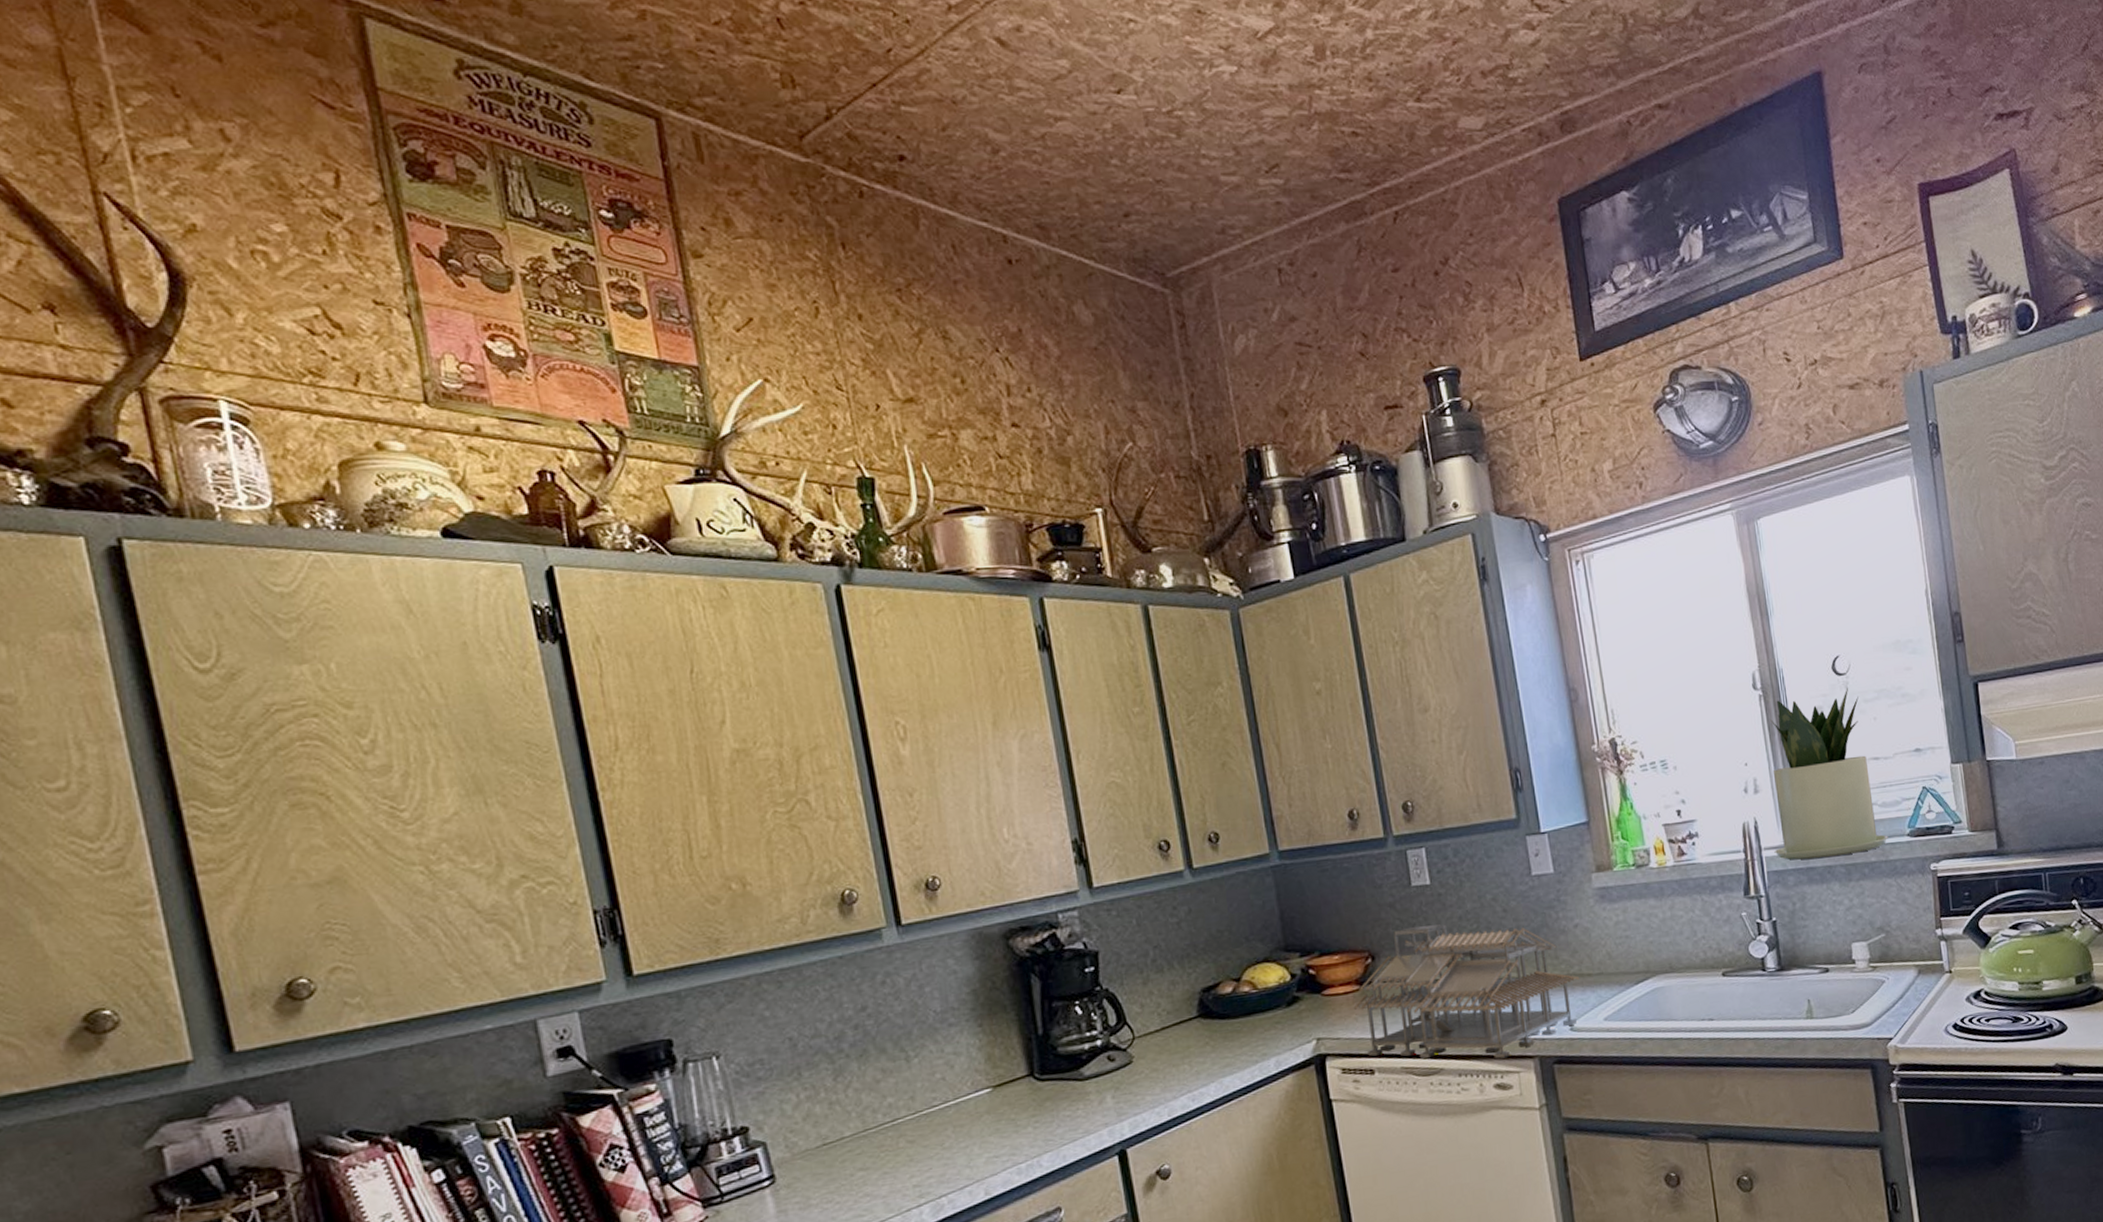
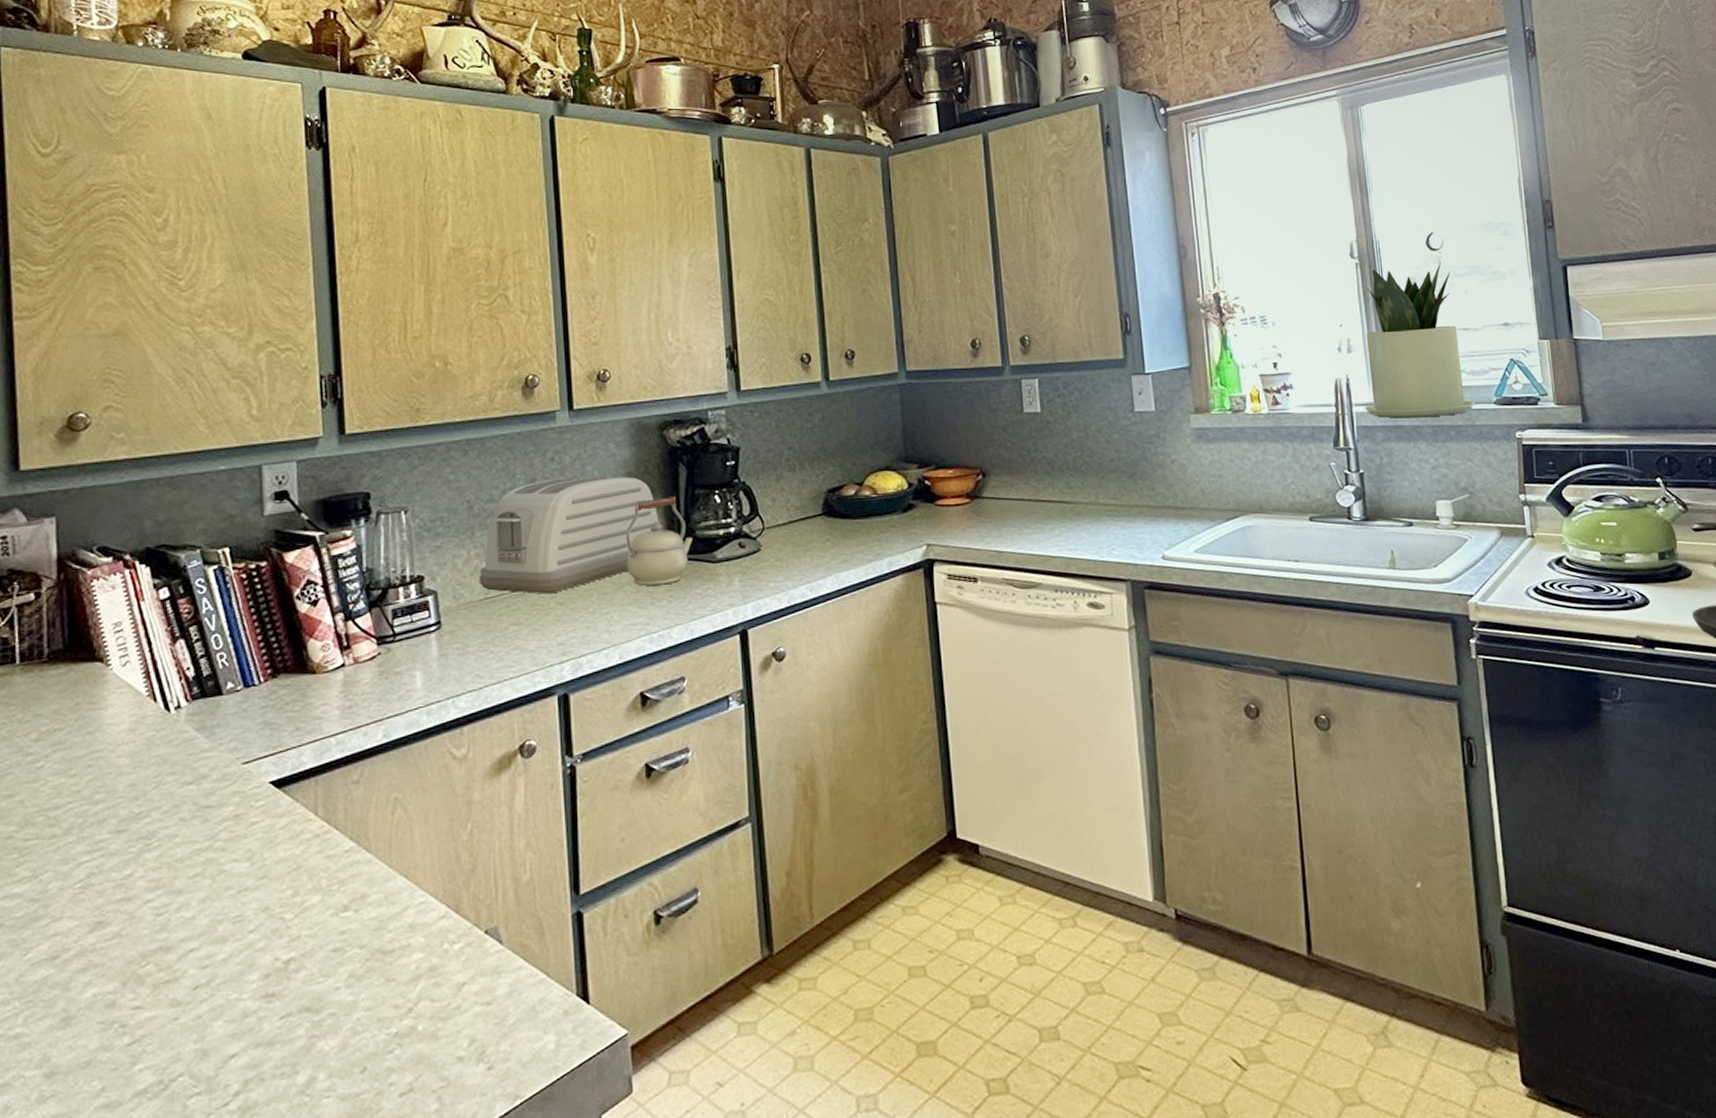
toaster: none [813,995,1015,1136] -> present [479,476,659,594]
kettle: none [978,1011,1056,1114] -> present [626,495,694,586]
dish rack: present [1353,924,1580,1059] -> none [962,449,1174,579]

